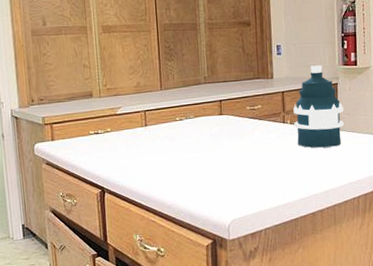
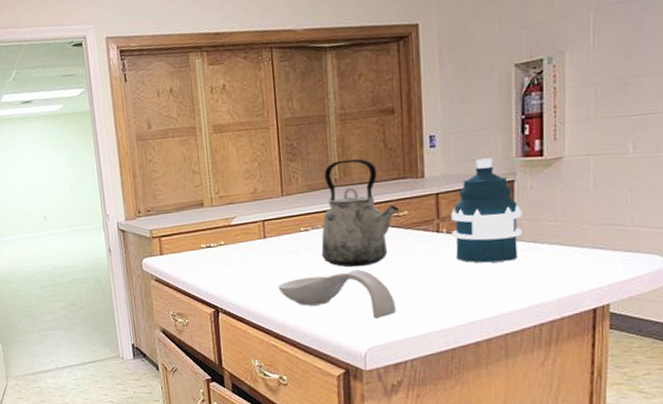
spoon rest: none [157,153,253,195] -> present [278,269,396,319]
kettle: none [193,61,254,152] -> present [321,158,399,268]

